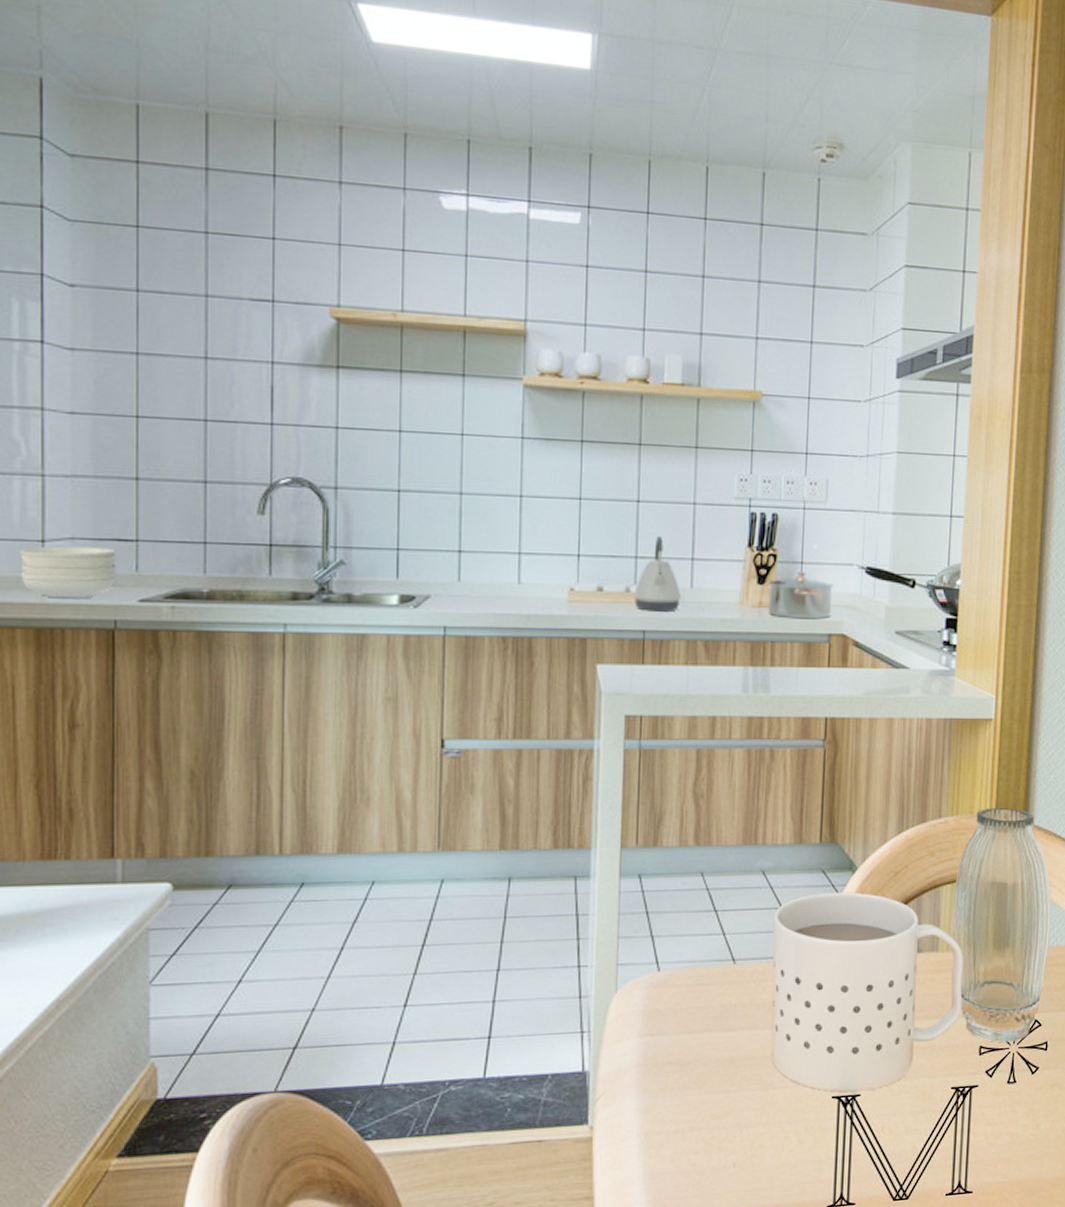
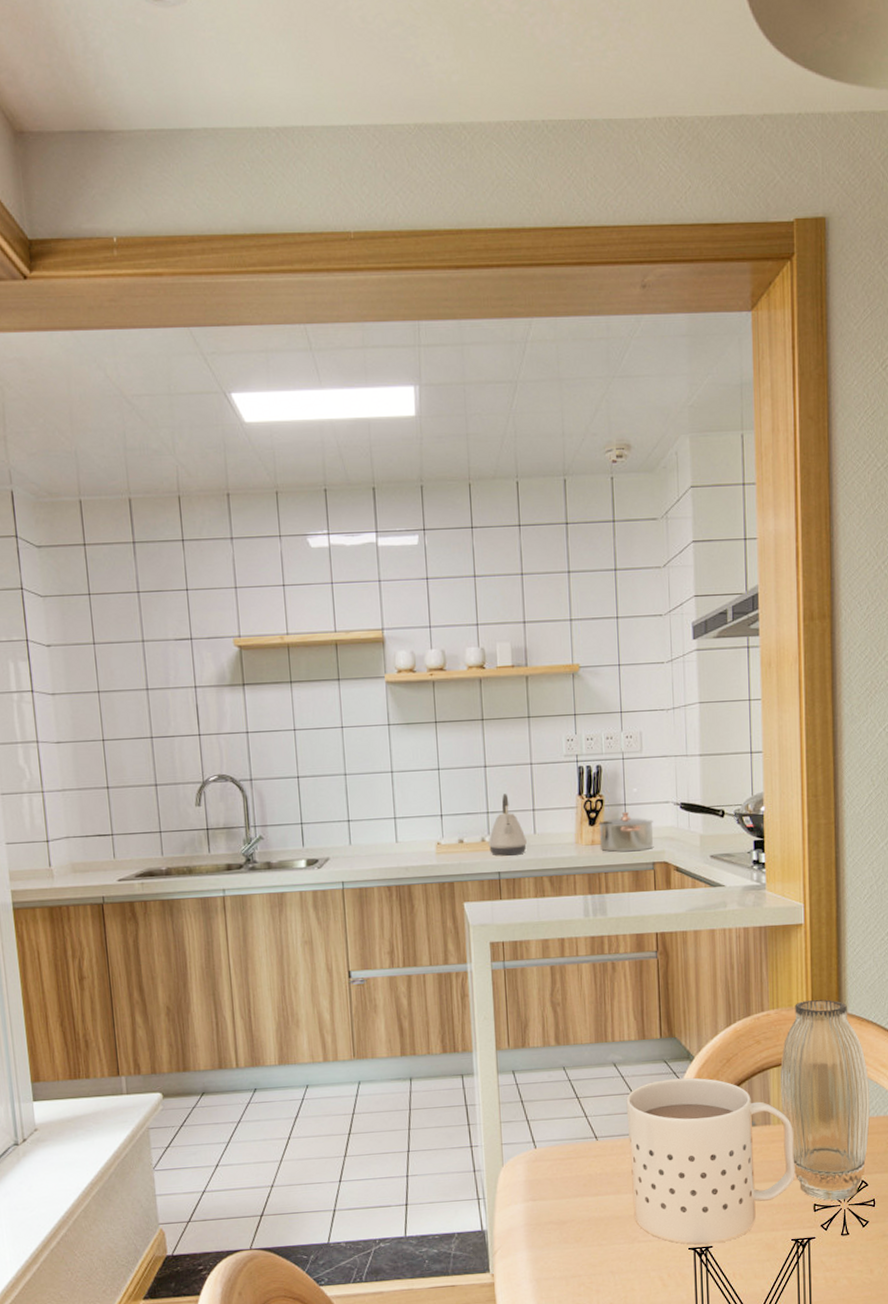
bowl: present [20,546,116,599] -> none [32,842,101,884]

